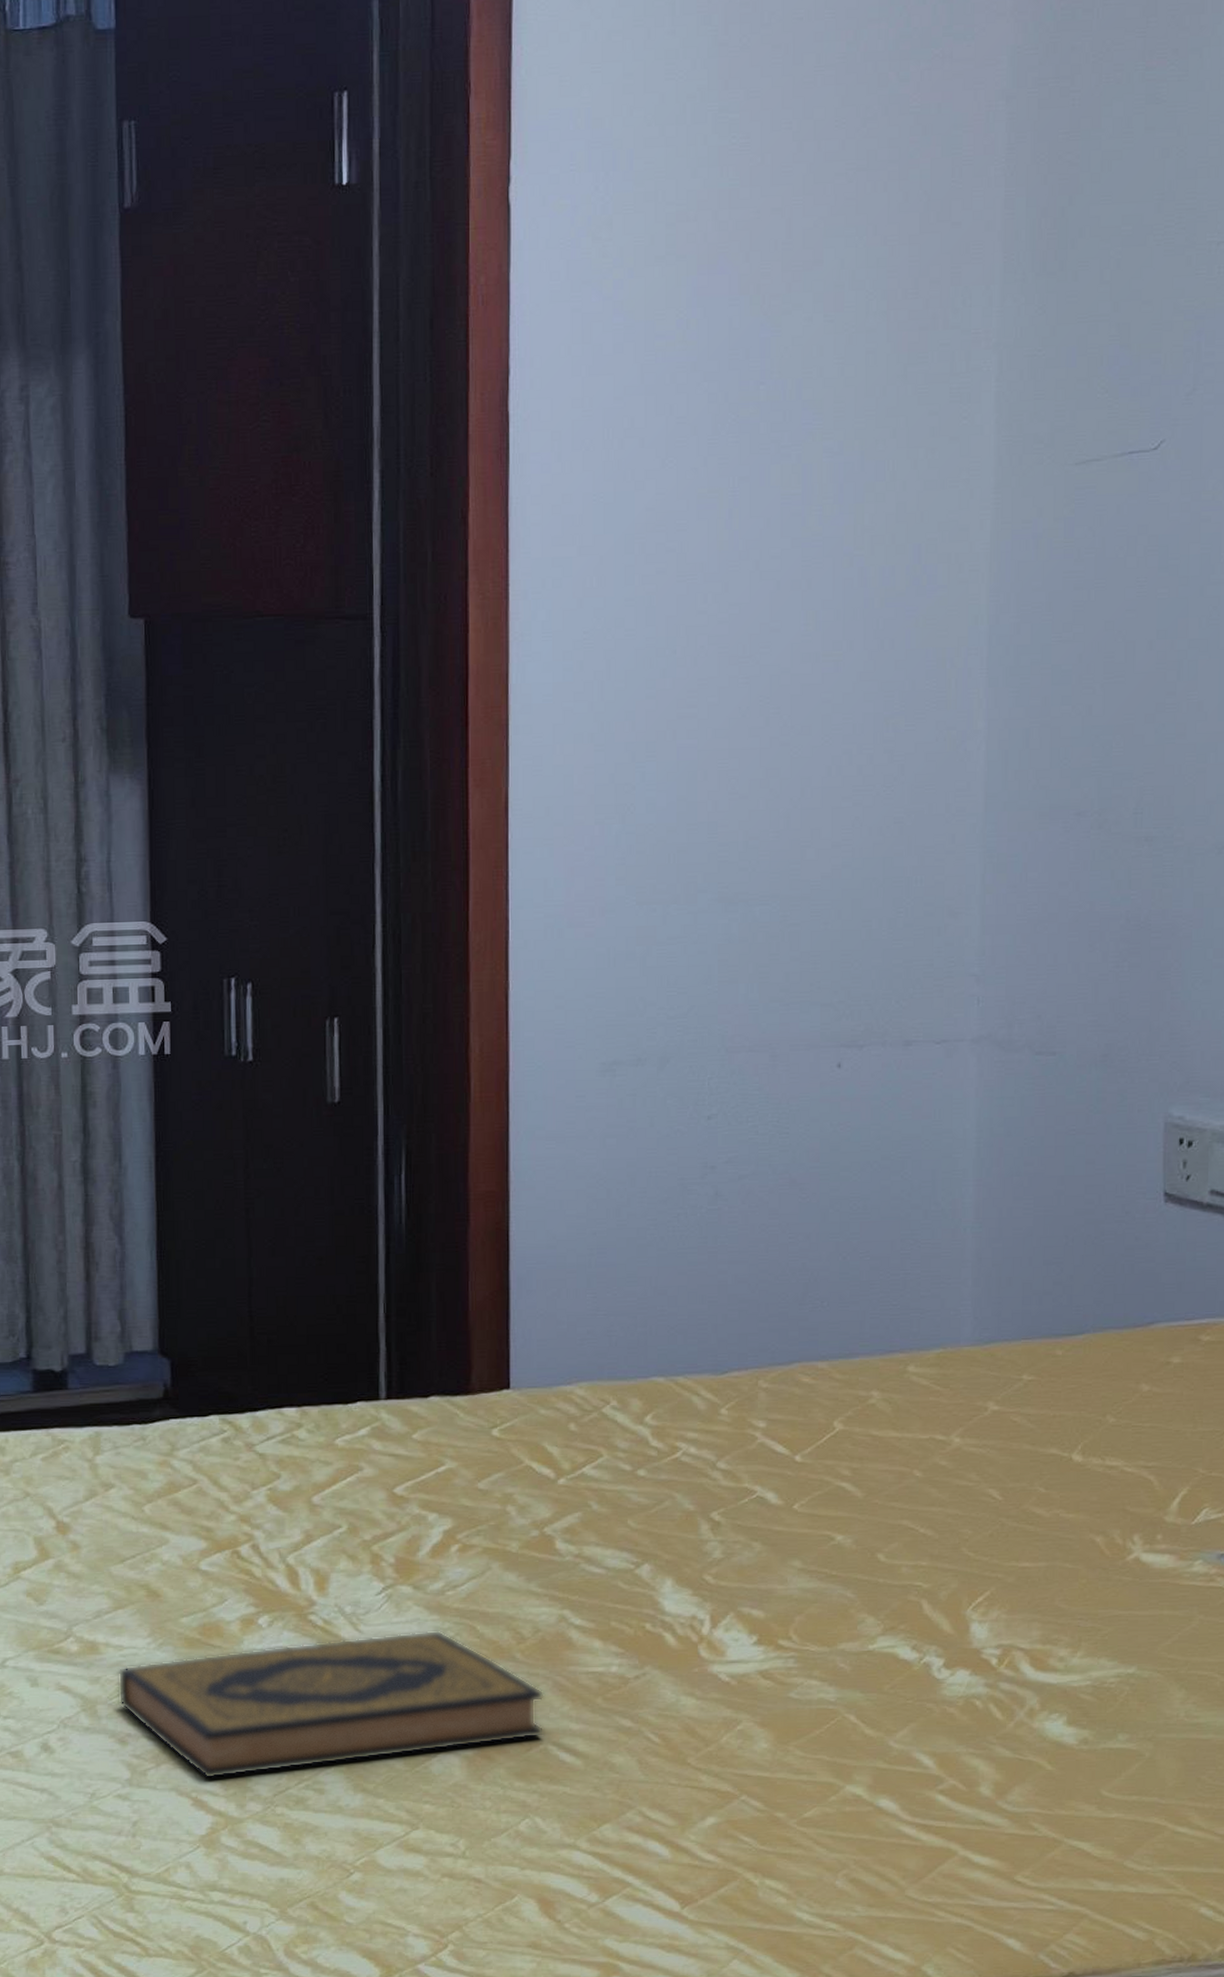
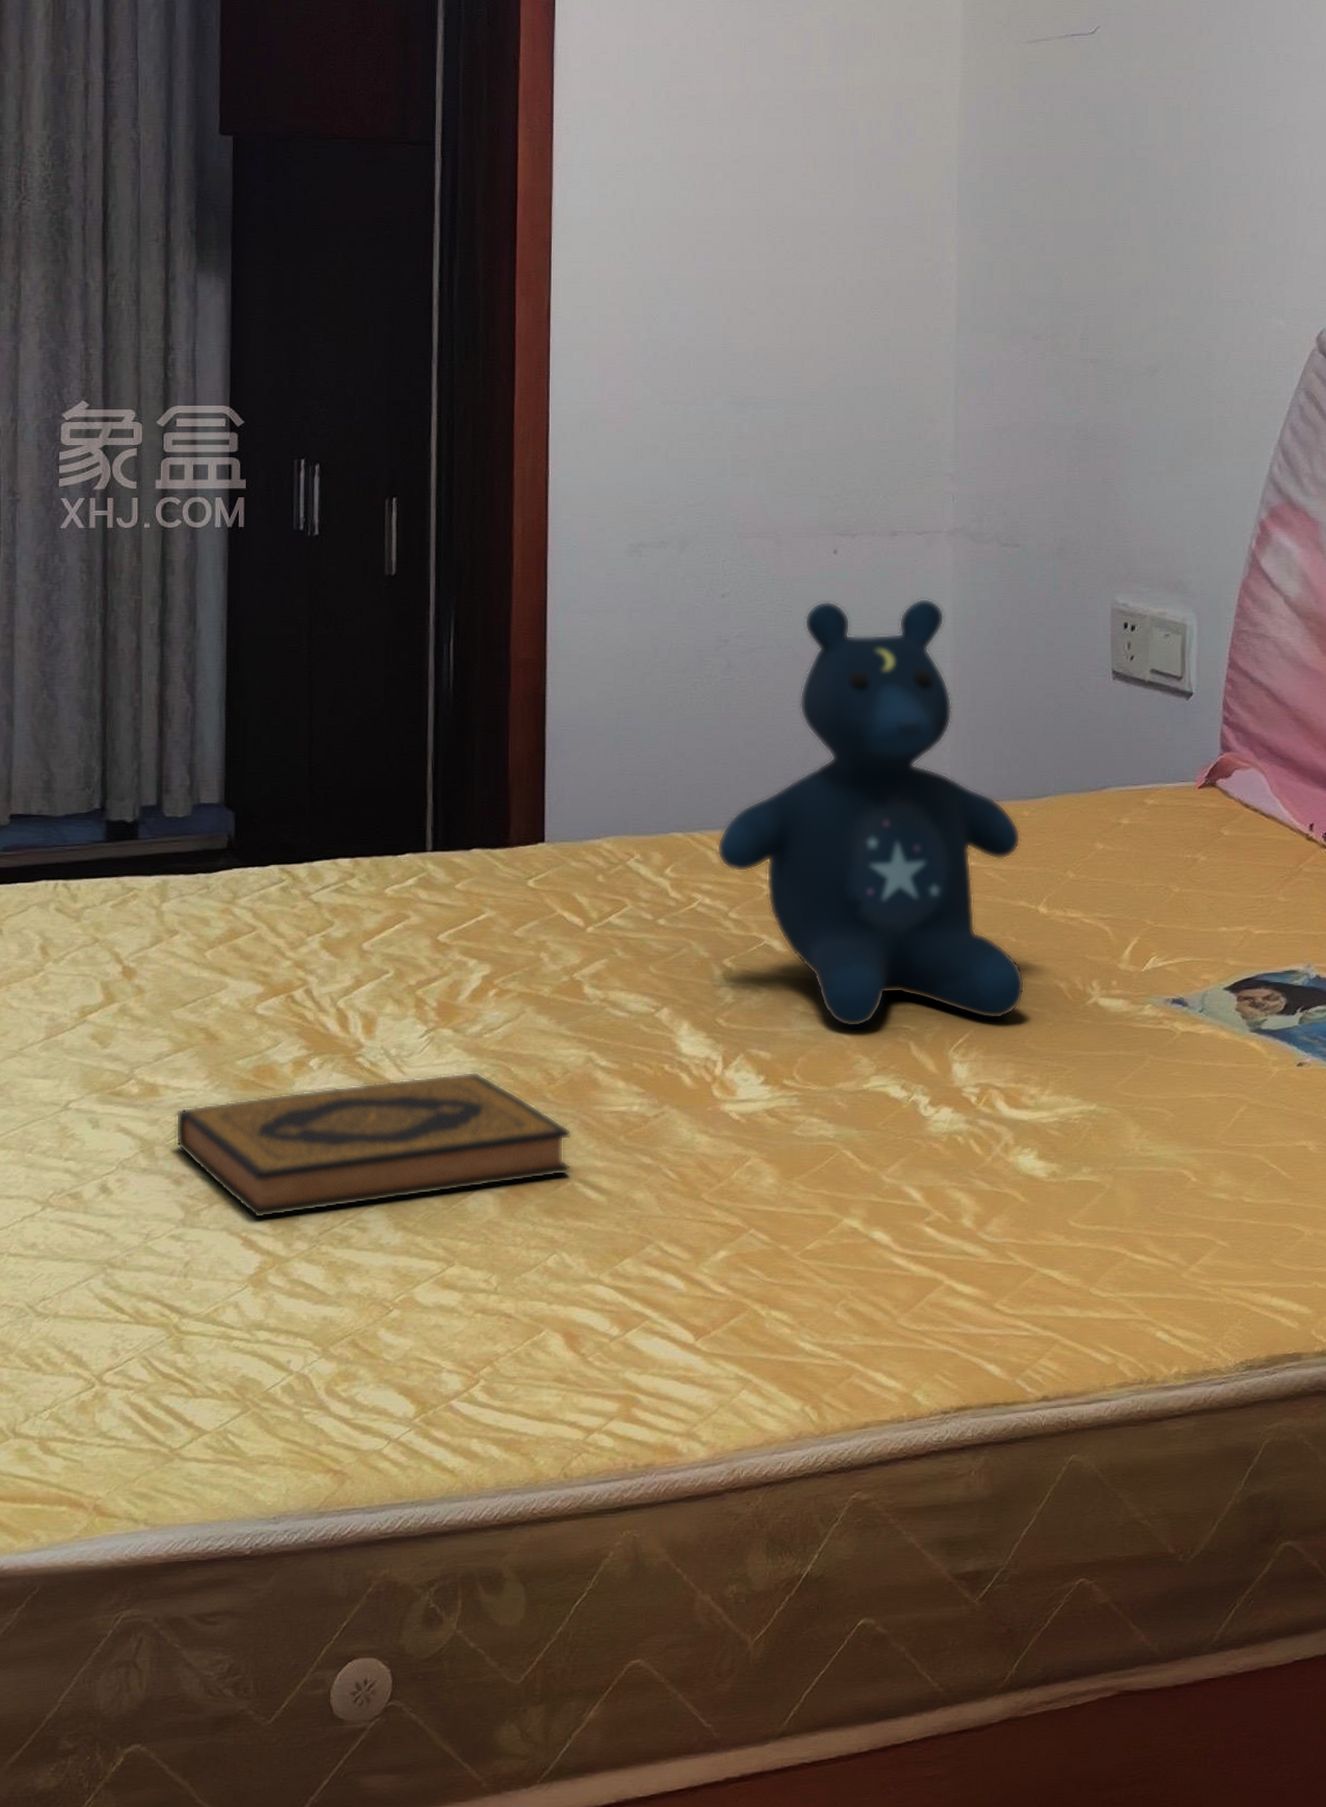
stuffed bear: none [703,1115,1055,1585] -> present [716,598,1025,1028]

